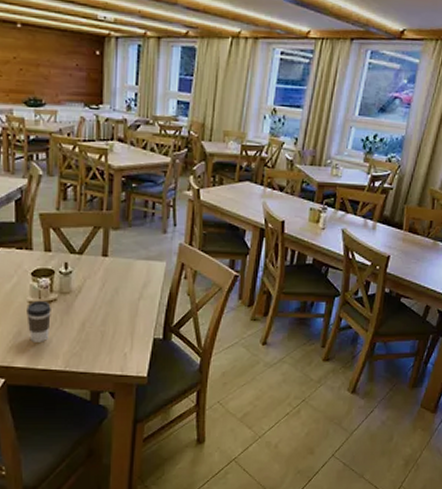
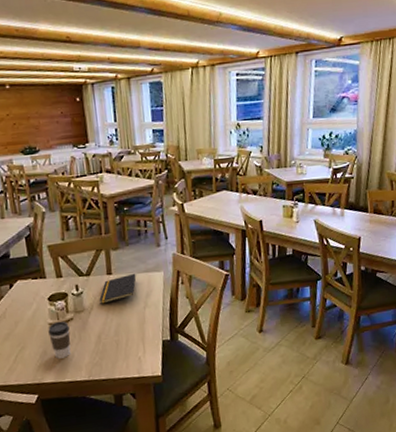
notepad: none [89,258,135,288] -> present [99,273,136,304]

